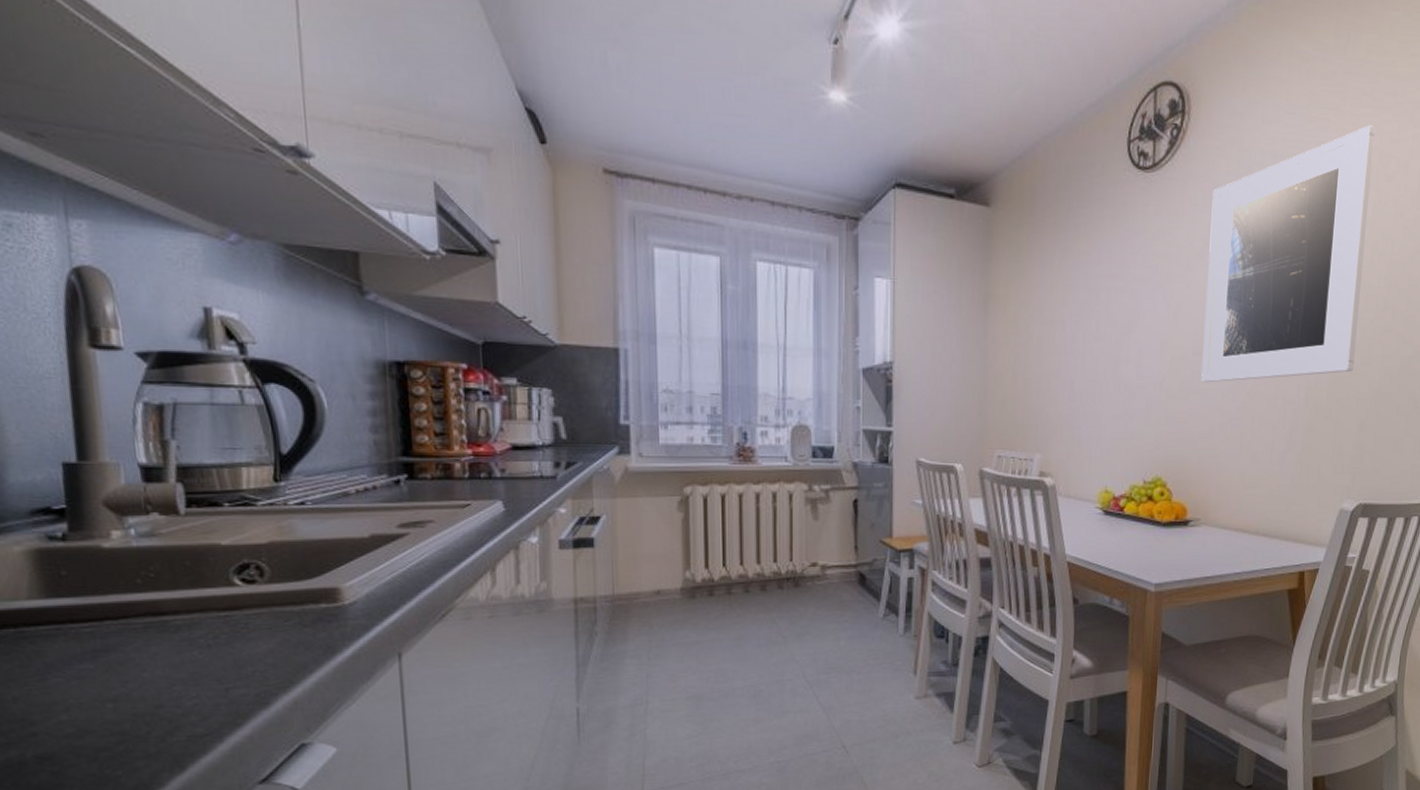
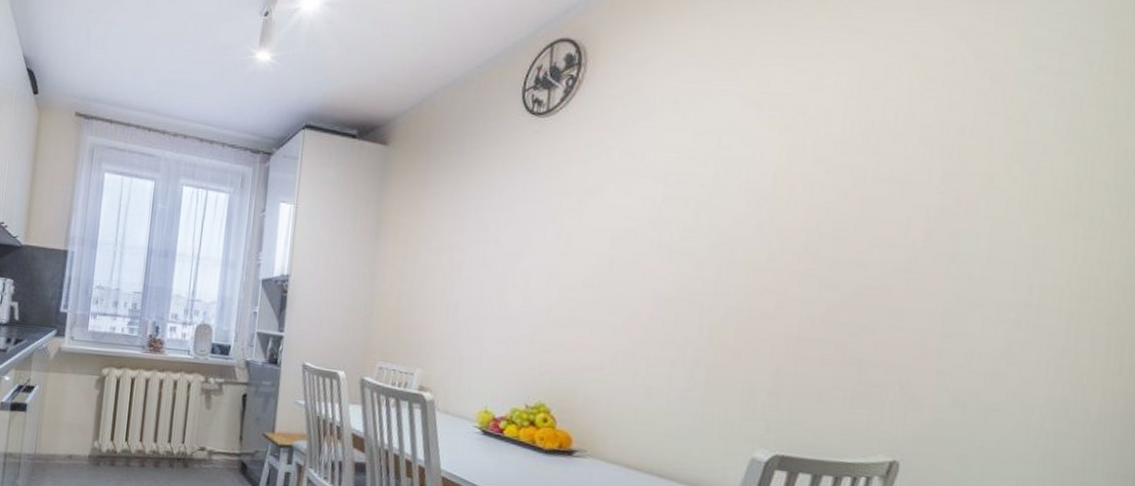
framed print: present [1201,125,1376,383] -> none [591,74,790,315]

